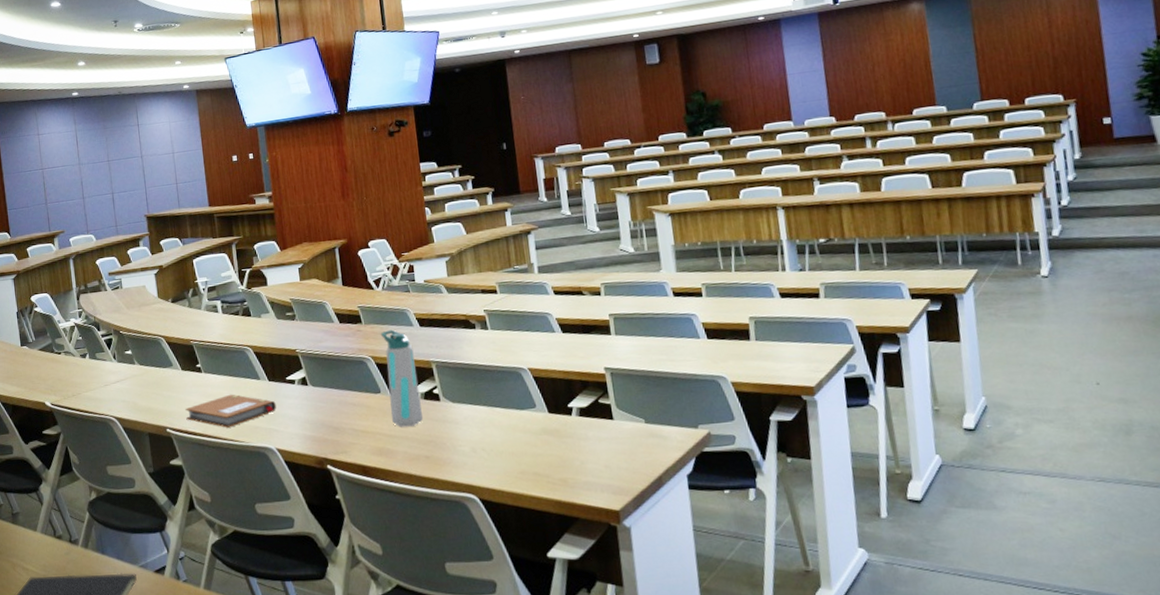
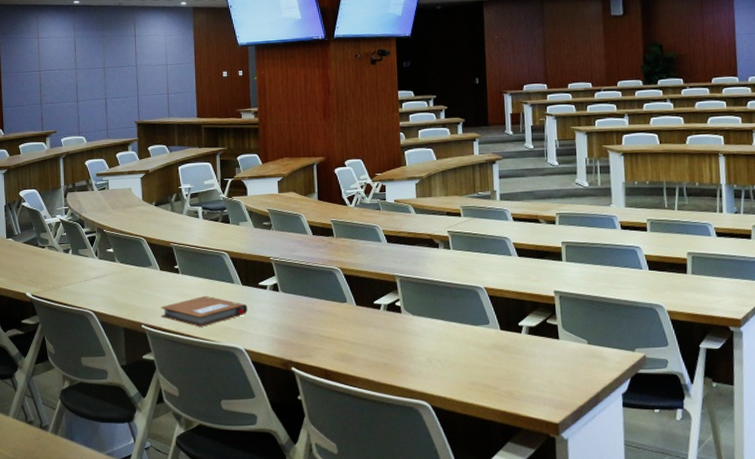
water bottle: present [380,329,424,427] -> none [350,244,385,336]

